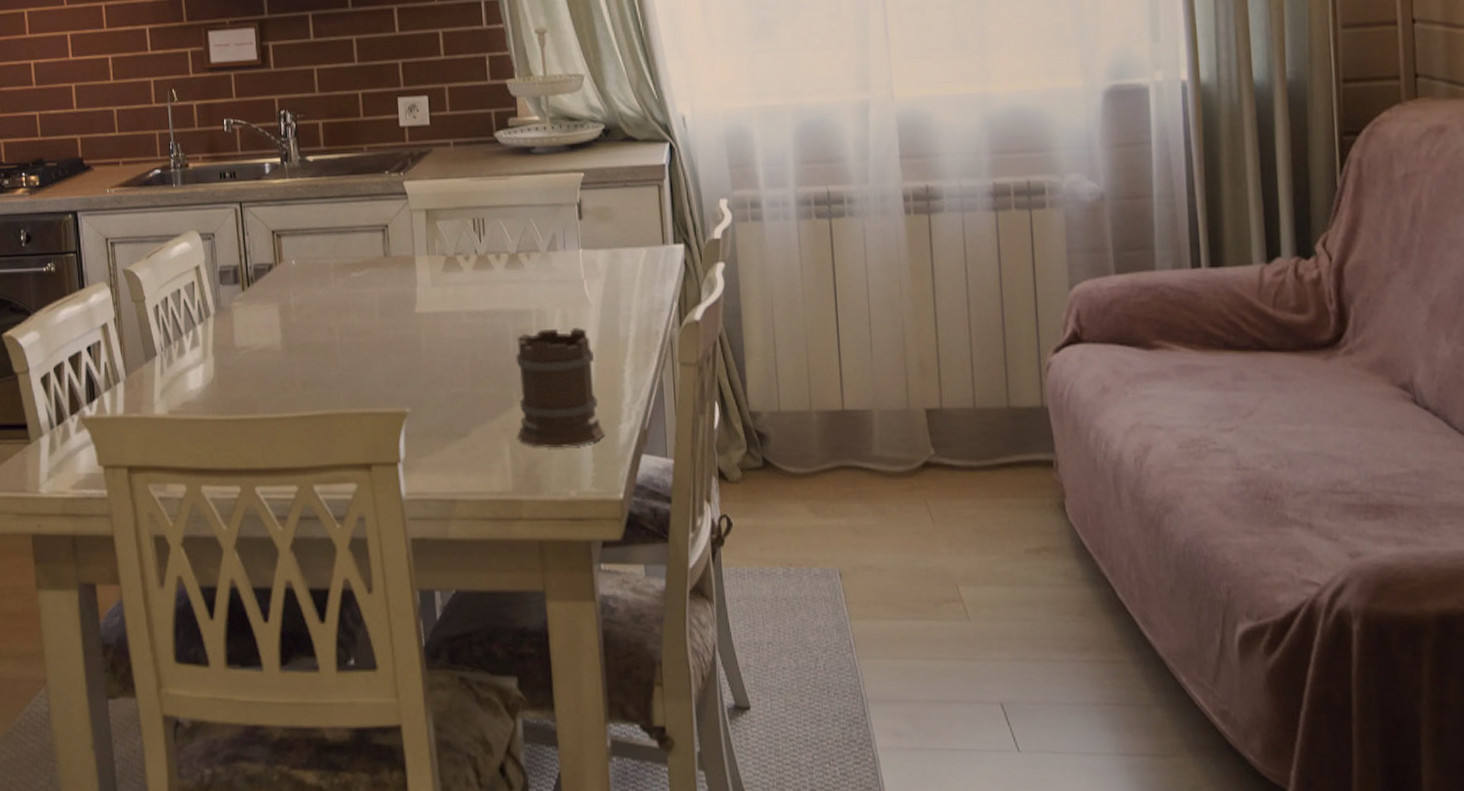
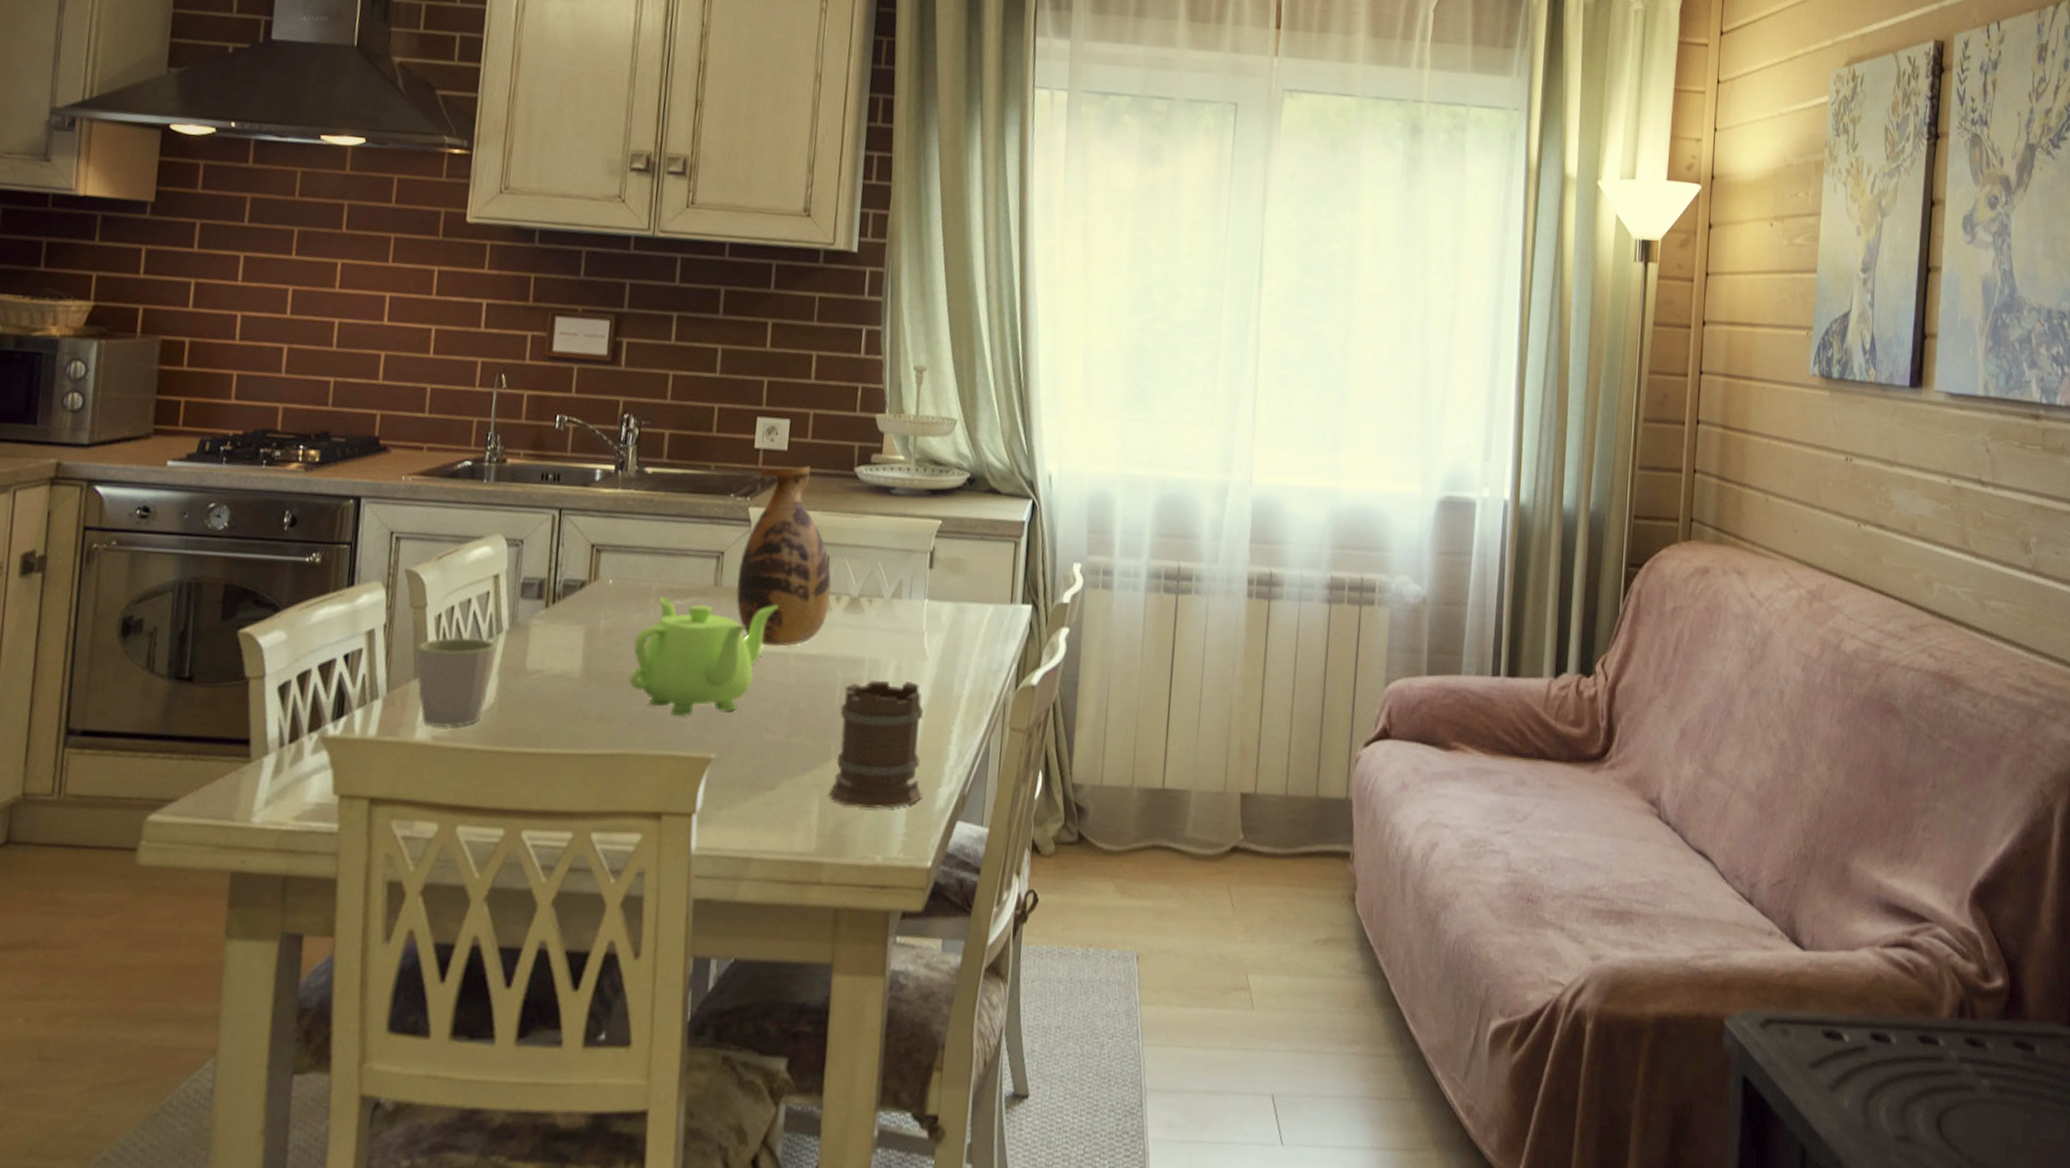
mug: none [143,323,208,403] -> present [416,637,497,728]
teapot: none [323,269,444,376] -> present [629,597,778,716]
vase: none [402,137,491,307] -> present [736,466,832,647]

